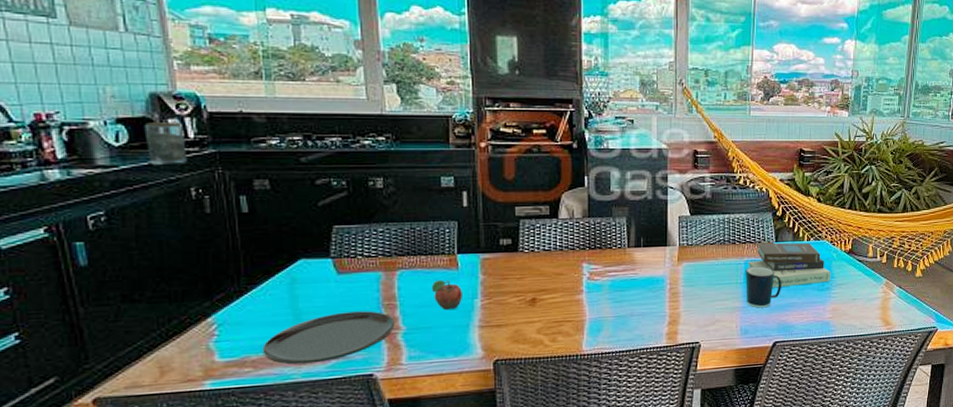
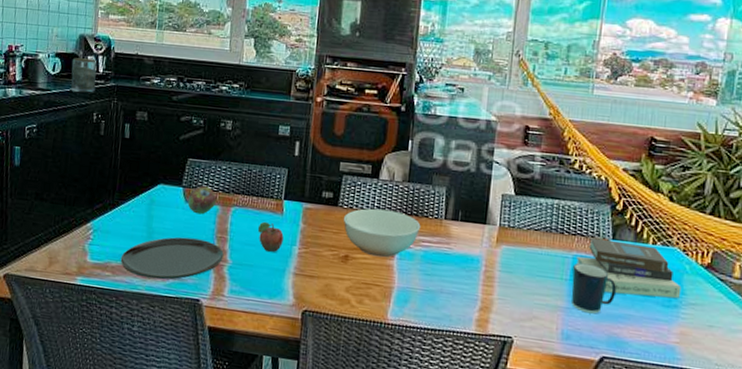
fruit: none [340,253,377,285] -> present [187,186,217,215]
bowl: none [525,247,606,295] -> present [343,208,421,258]

